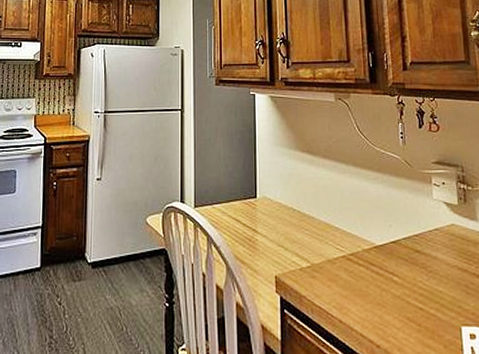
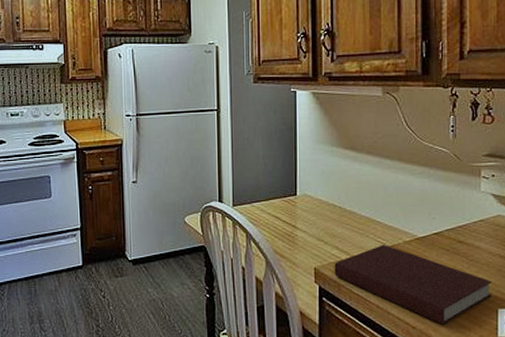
notebook: none [295,253,454,344] -> present [334,245,492,325]

